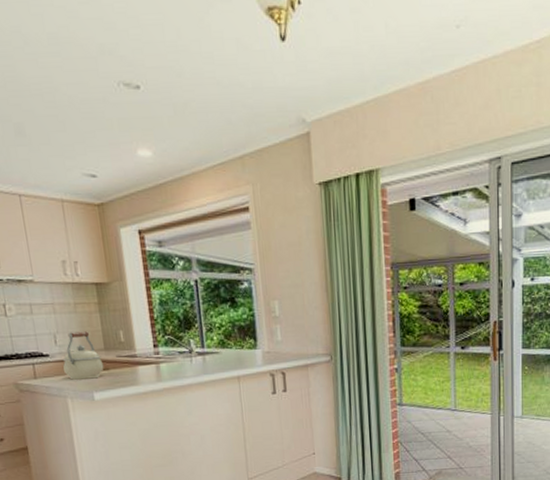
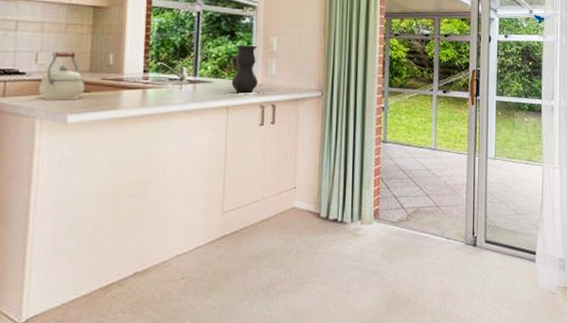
vase: none [237,312,265,363] -> present [231,45,258,94]

